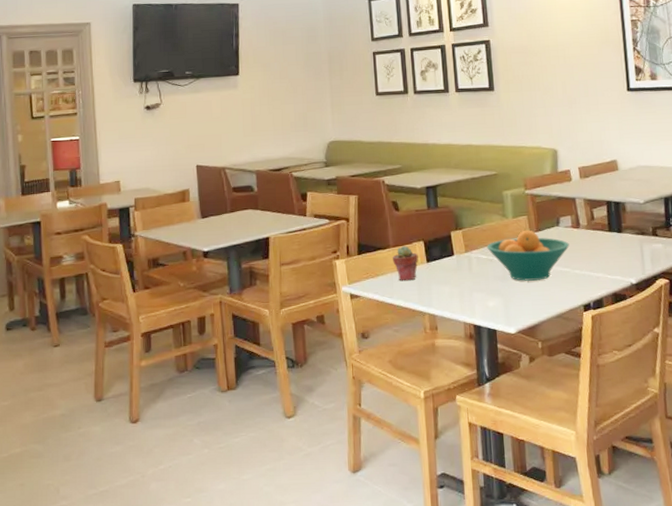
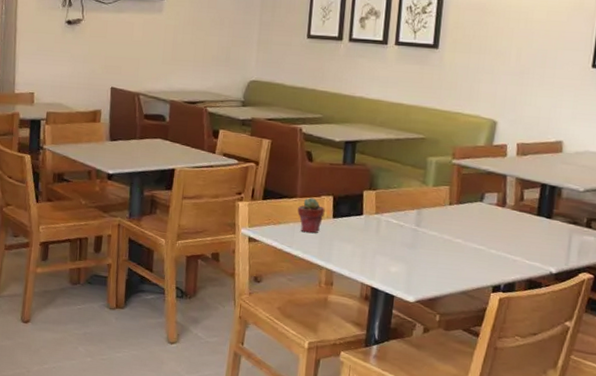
fruit bowl: present [487,230,569,281] -> none [399,200,490,254]

